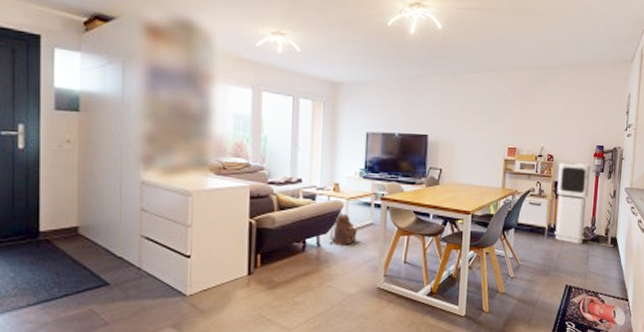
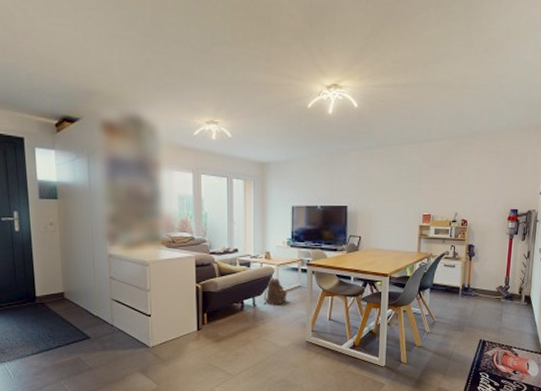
air purifier: present [554,162,590,244] -> none [468,226,504,302]

